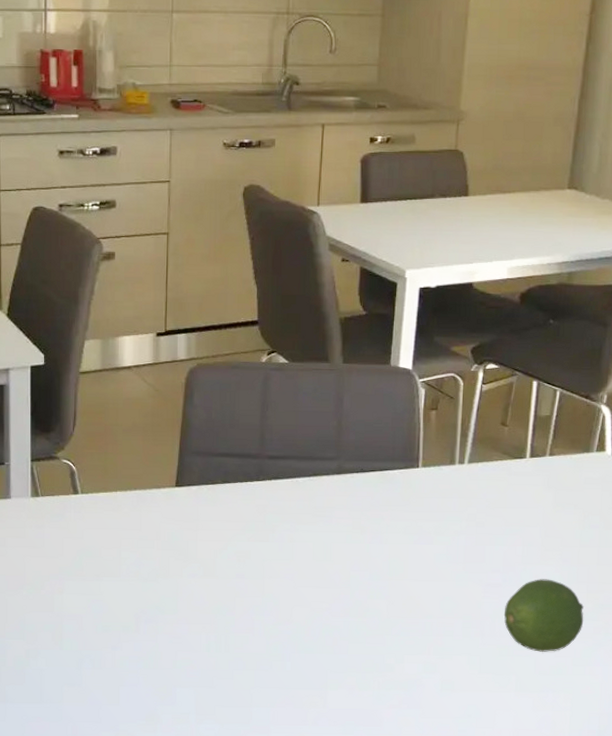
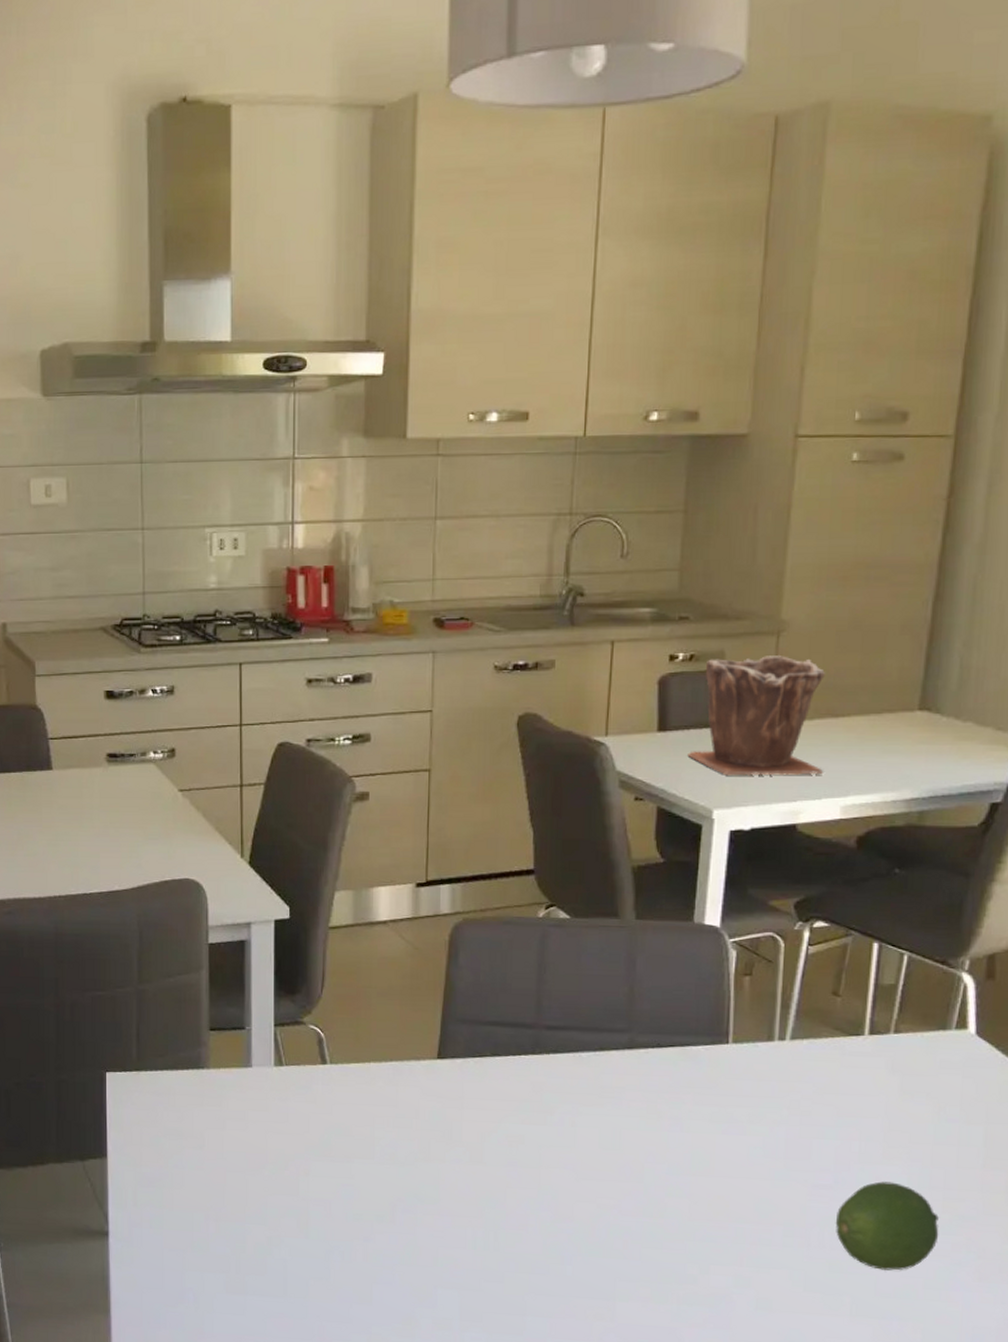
plant pot: none [385,140,496,241] -> present [687,656,826,776]

